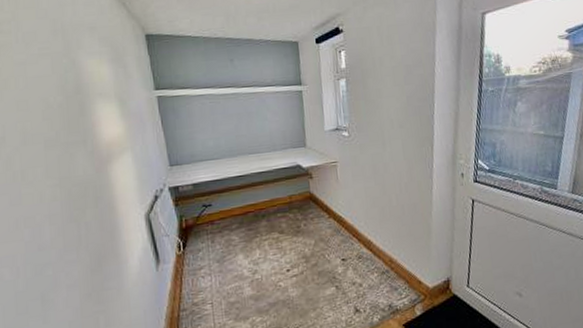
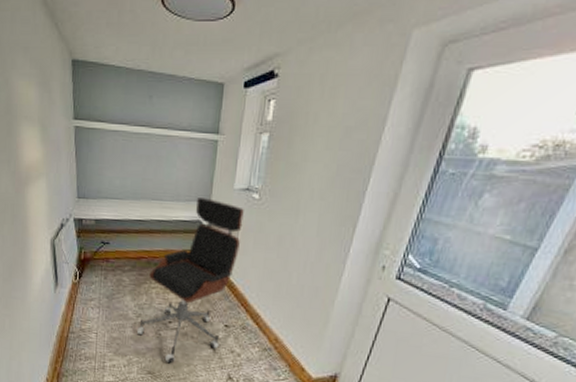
office chair: none [256,143,341,314] -> present [137,198,244,364]

